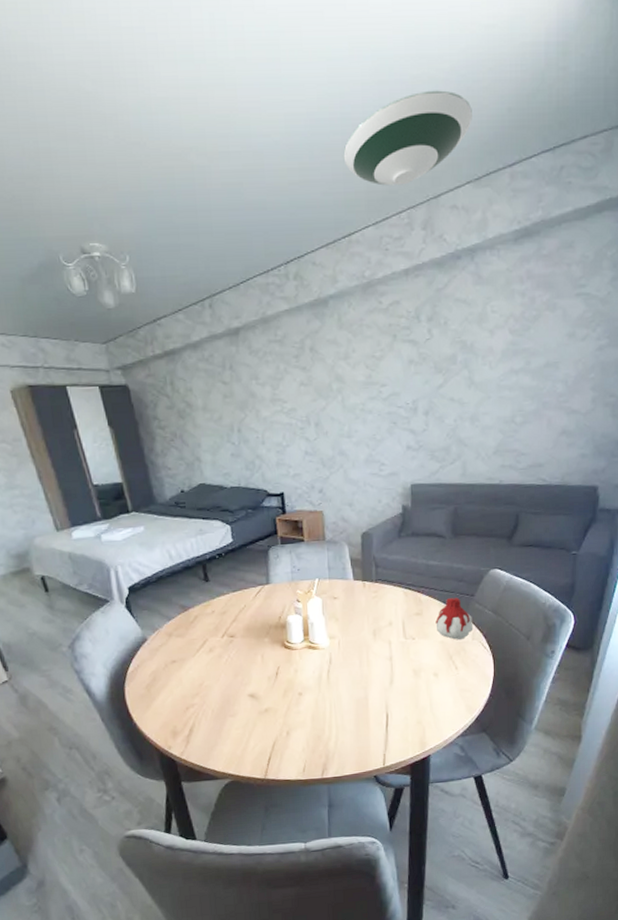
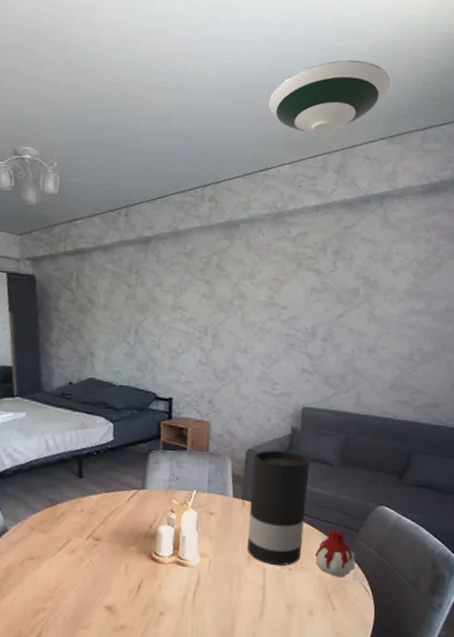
vase: none [368,529,423,637] -> present [247,450,310,565]

